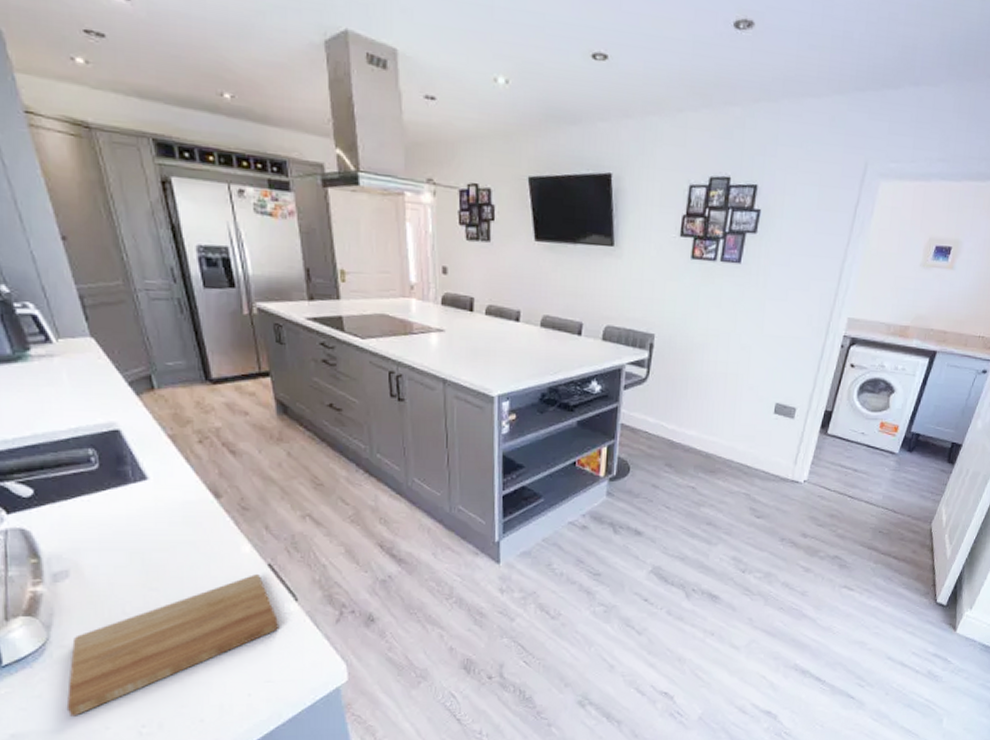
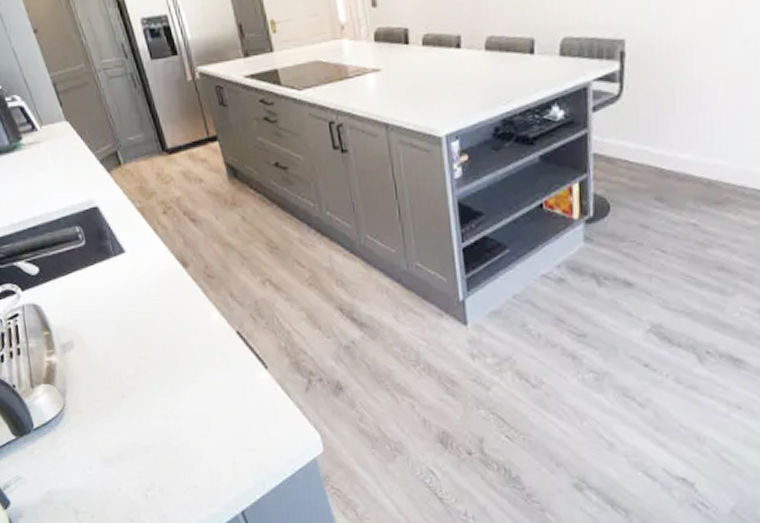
cutting board: present [66,574,280,717] -> none [83,342,254,477]

